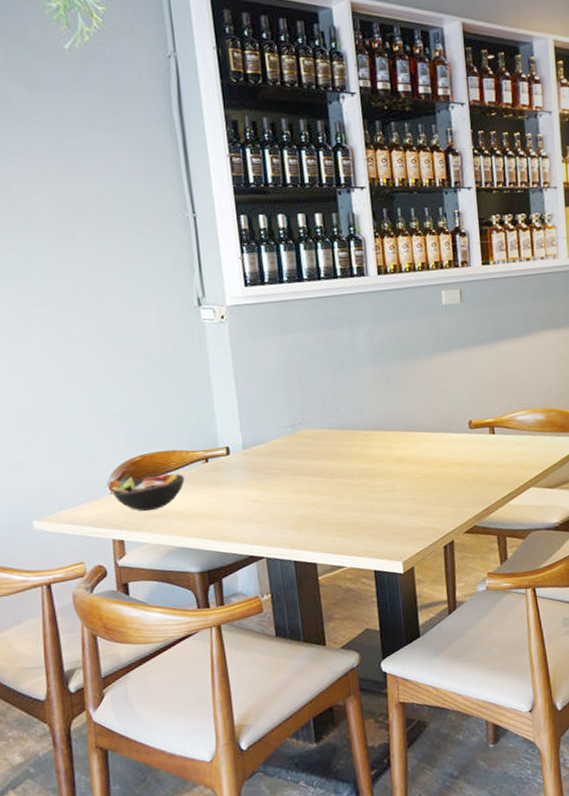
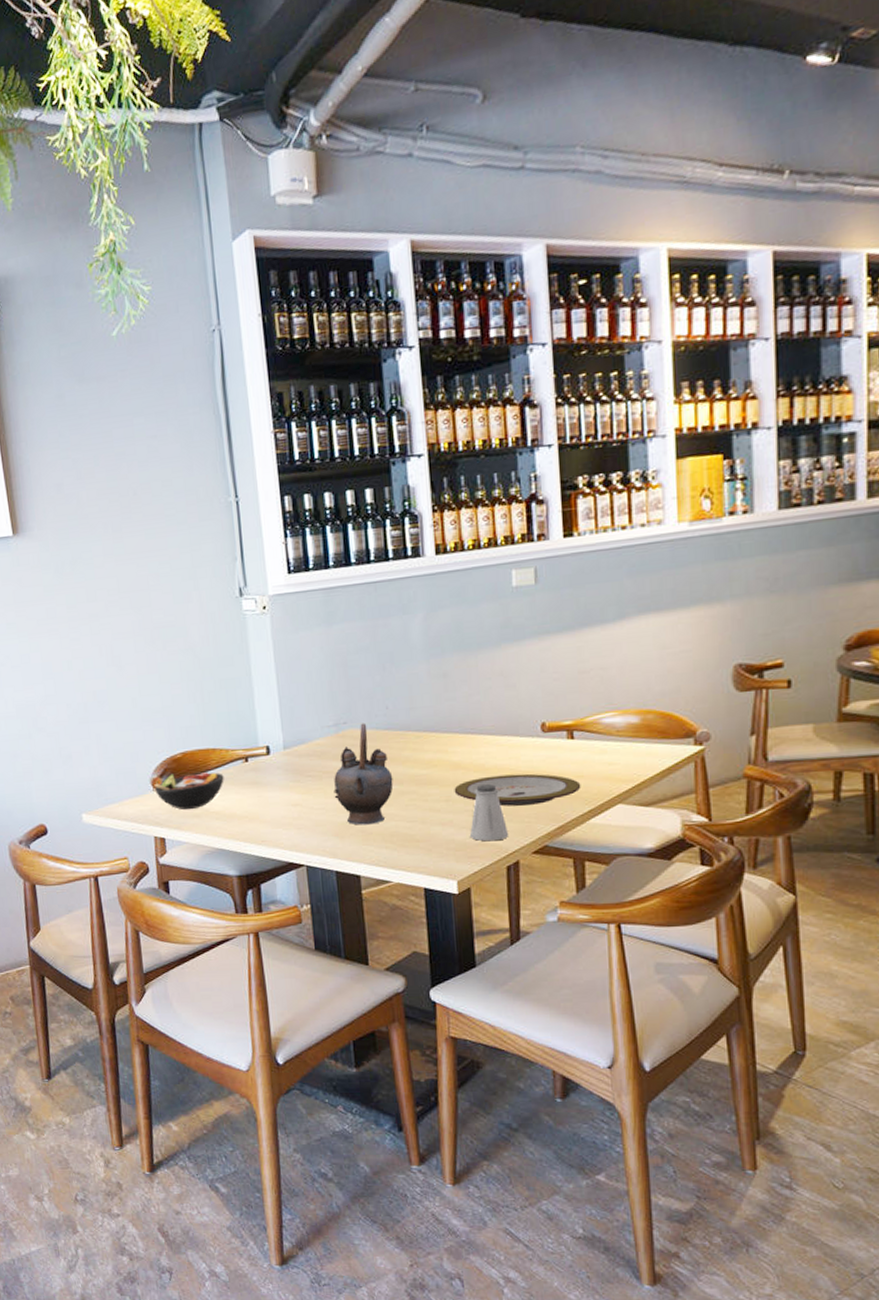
teapot: none [291,423,345,517] -> present [333,723,394,825]
plate: none [398,464,502,494] -> present [454,773,581,807]
saltshaker: none [412,474,445,525] -> present [470,783,509,841]

